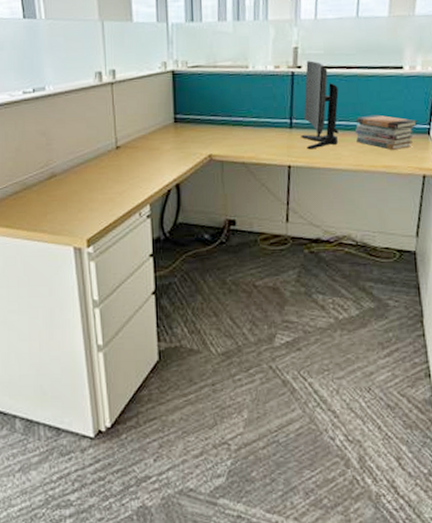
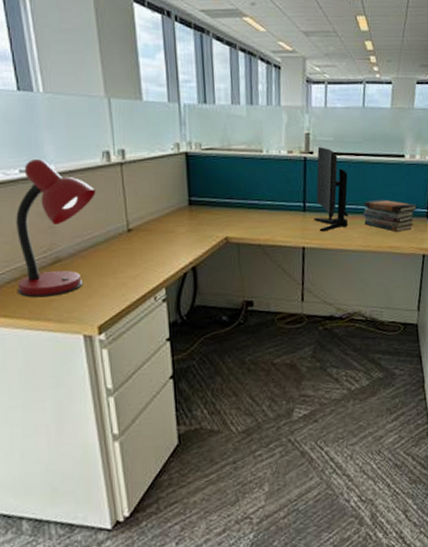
desk lamp: none [17,81,88,210] -> present [16,159,96,298]

